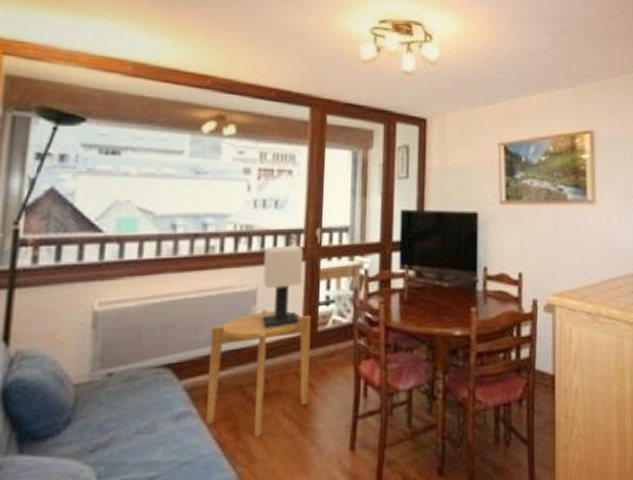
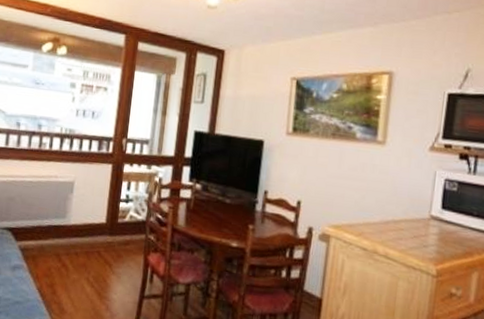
side table: present [206,310,311,438] -> none [32,198,114,296]
table lamp: present [260,245,304,329] -> none [75,148,112,215]

